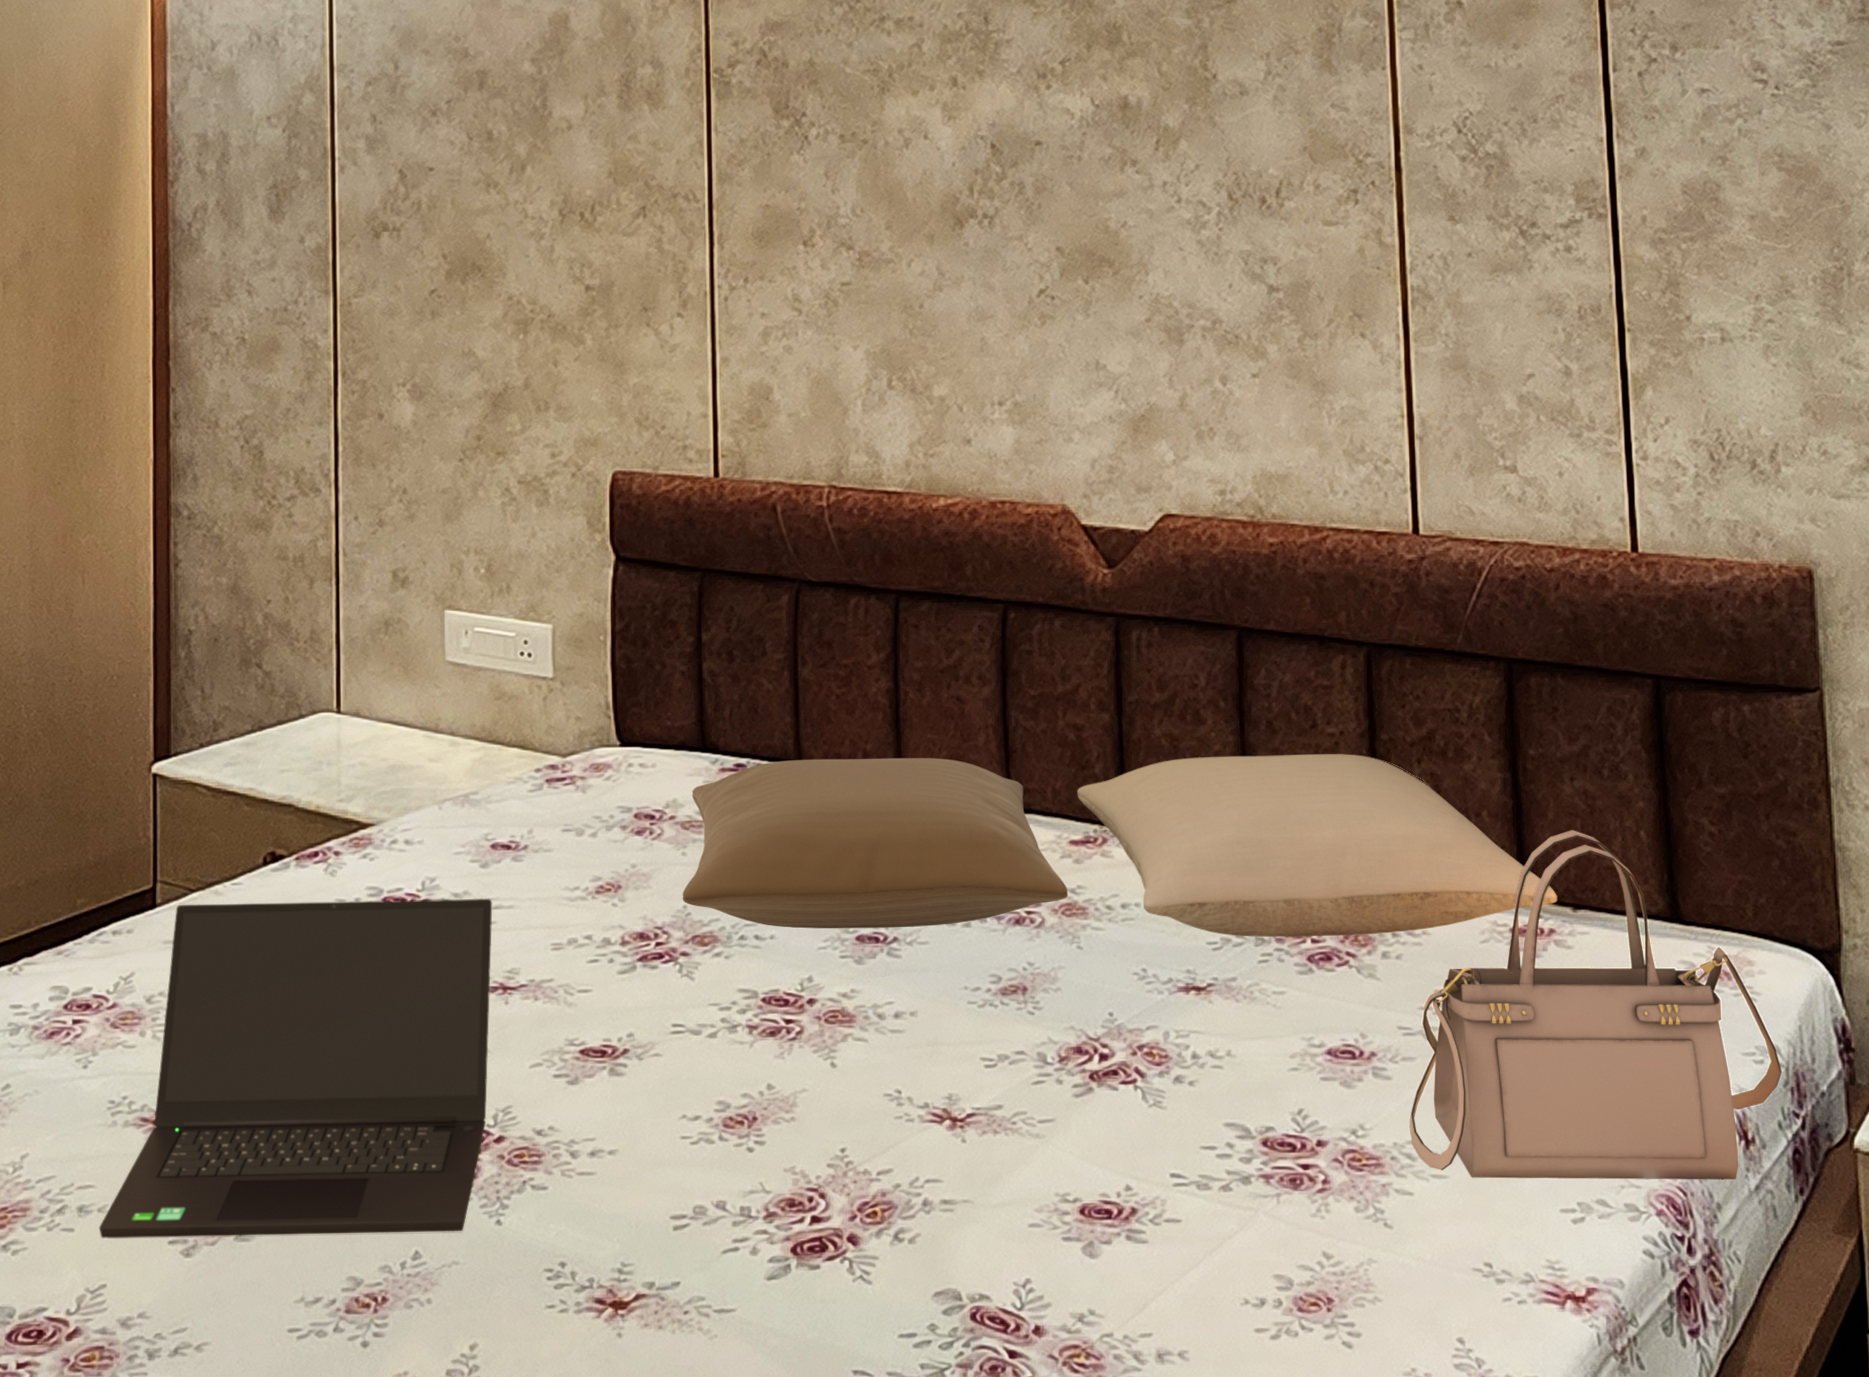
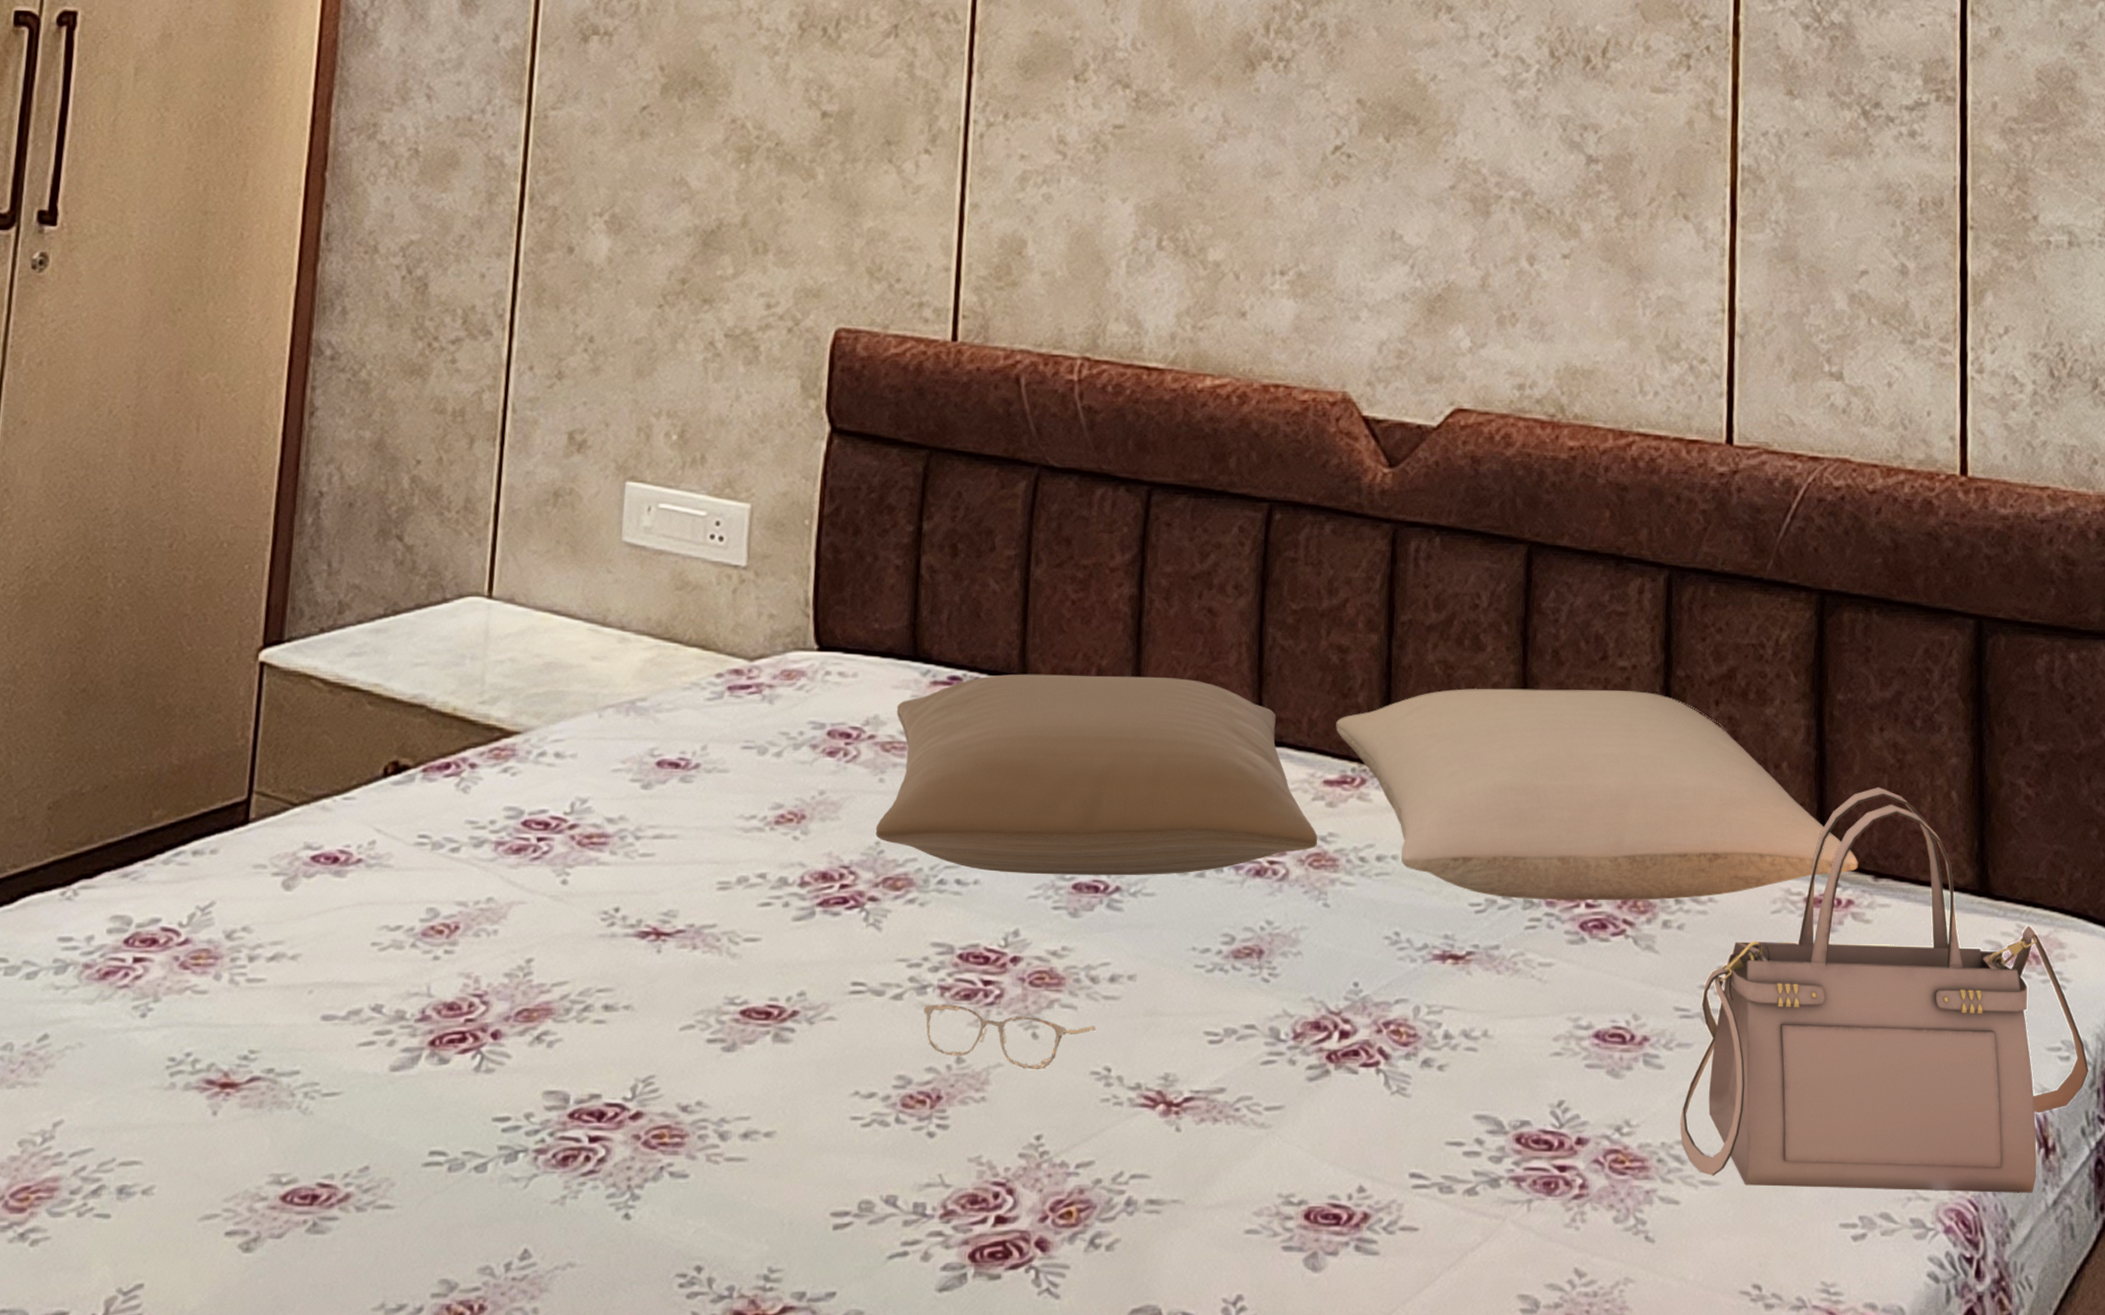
laptop: present [98,898,493,1239] -> none [141,821,653,1227]
spectacles: none [735,1040,886,1094] -> present [923,1004,1096,1070]

